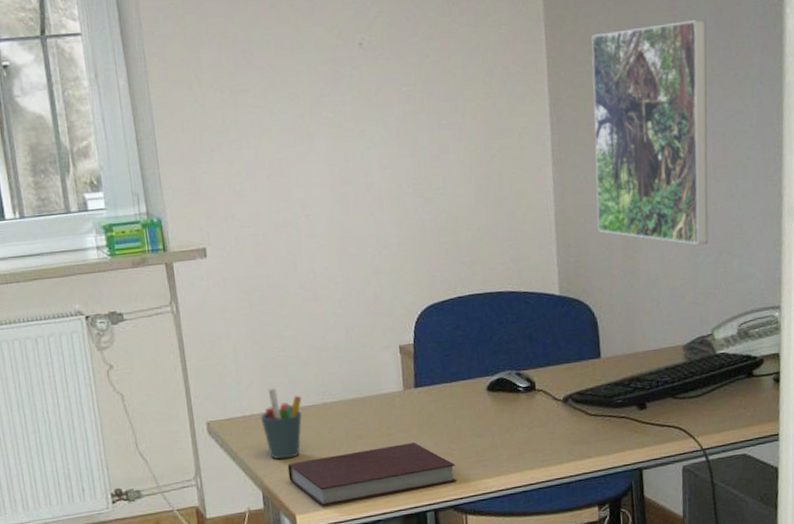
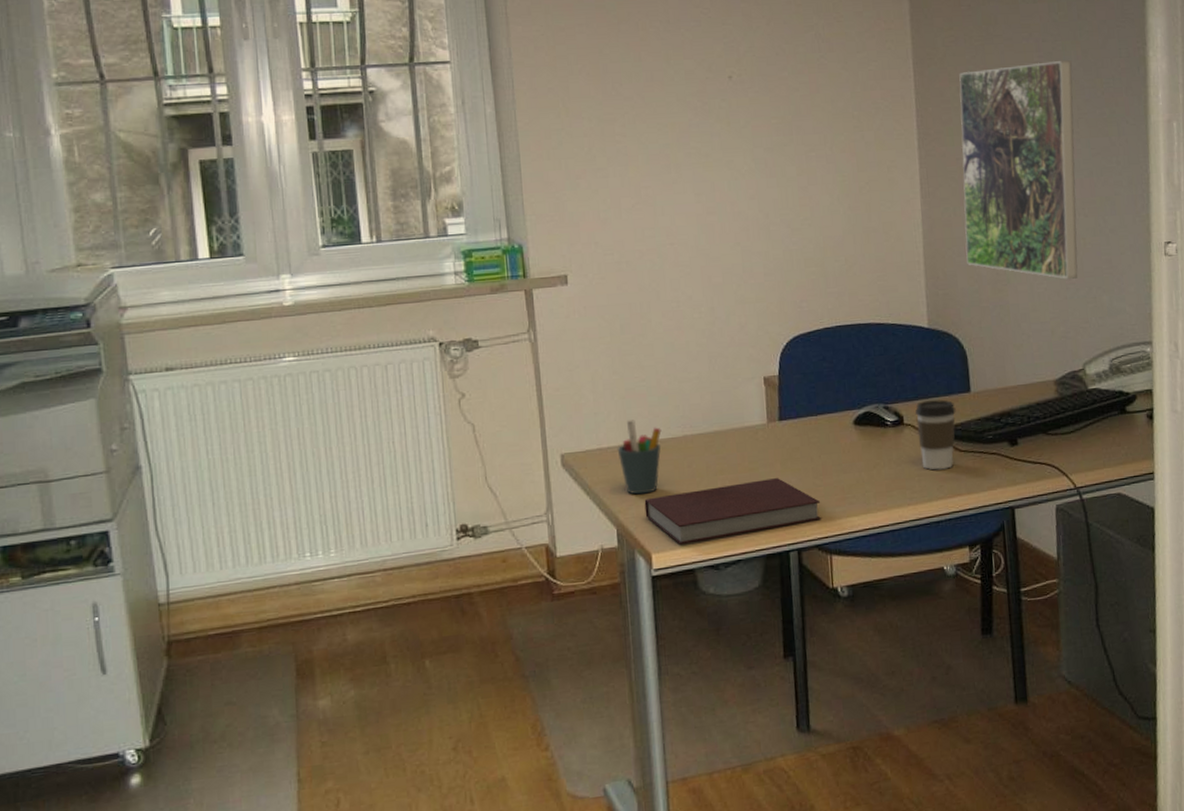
coffee cup: none [547,365,586,434] -> present [915,399,956,470]

